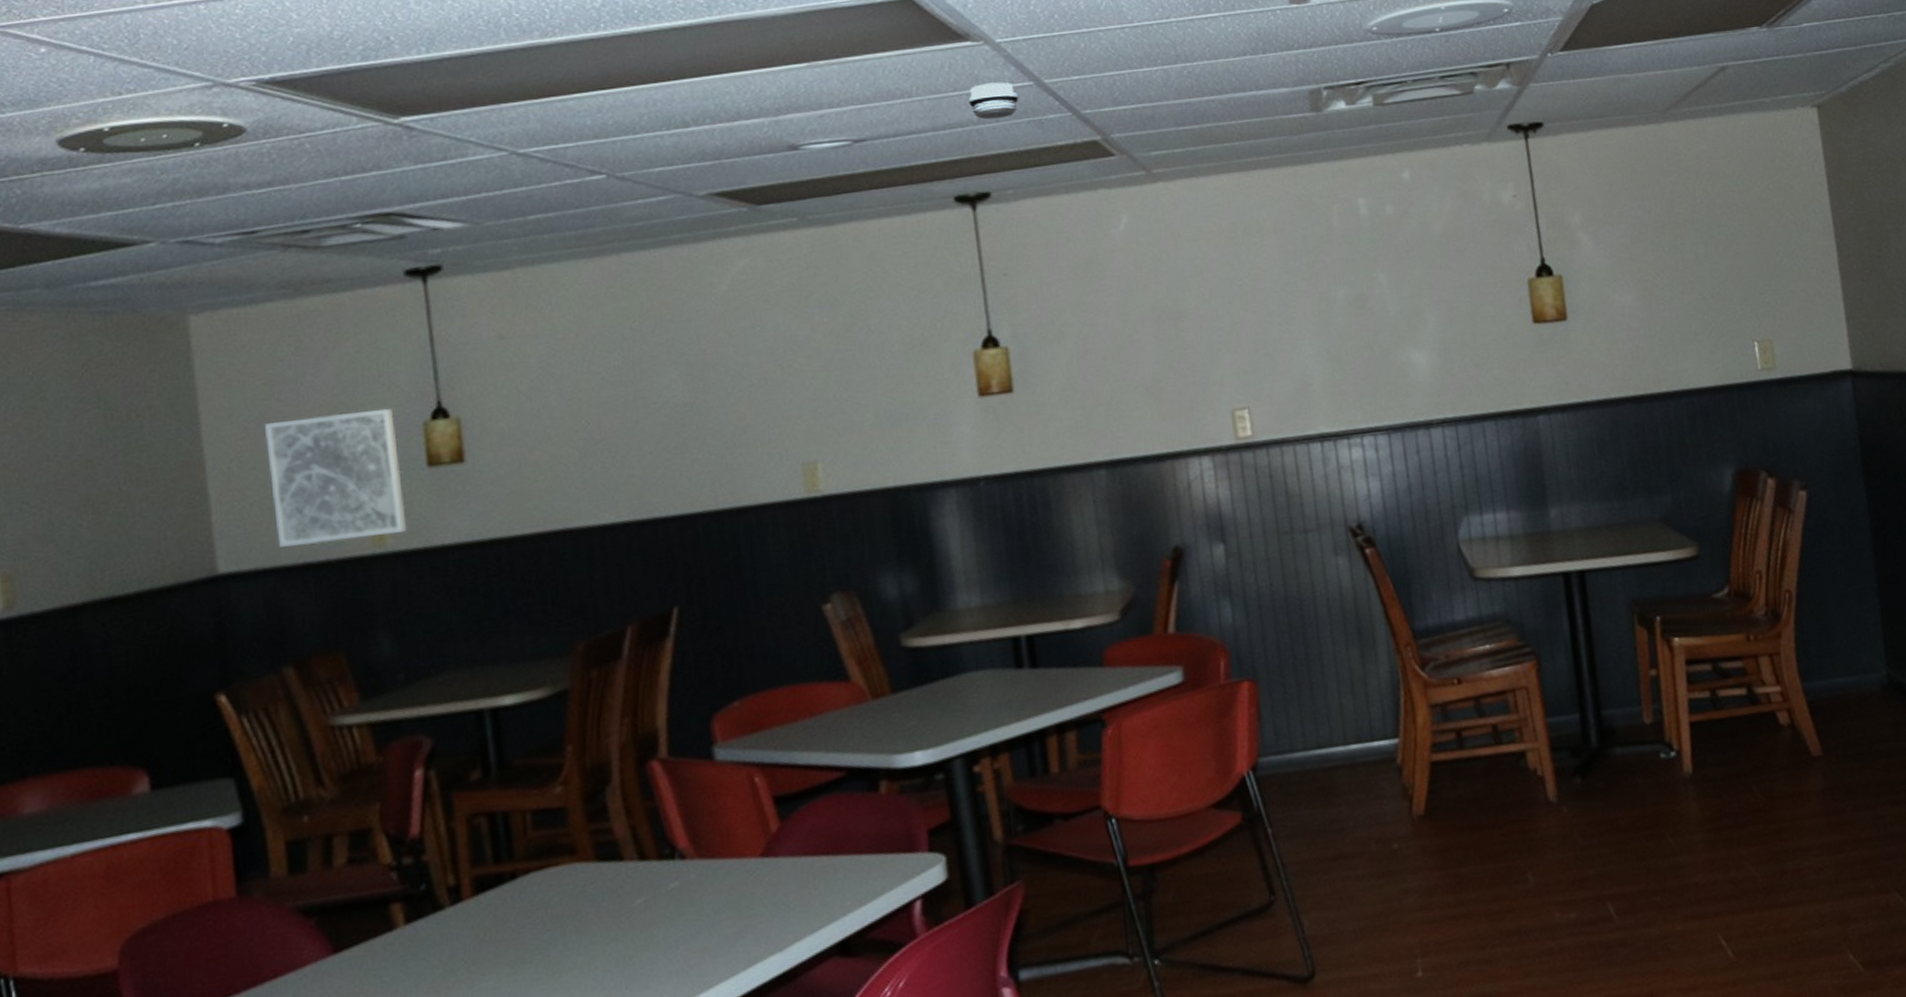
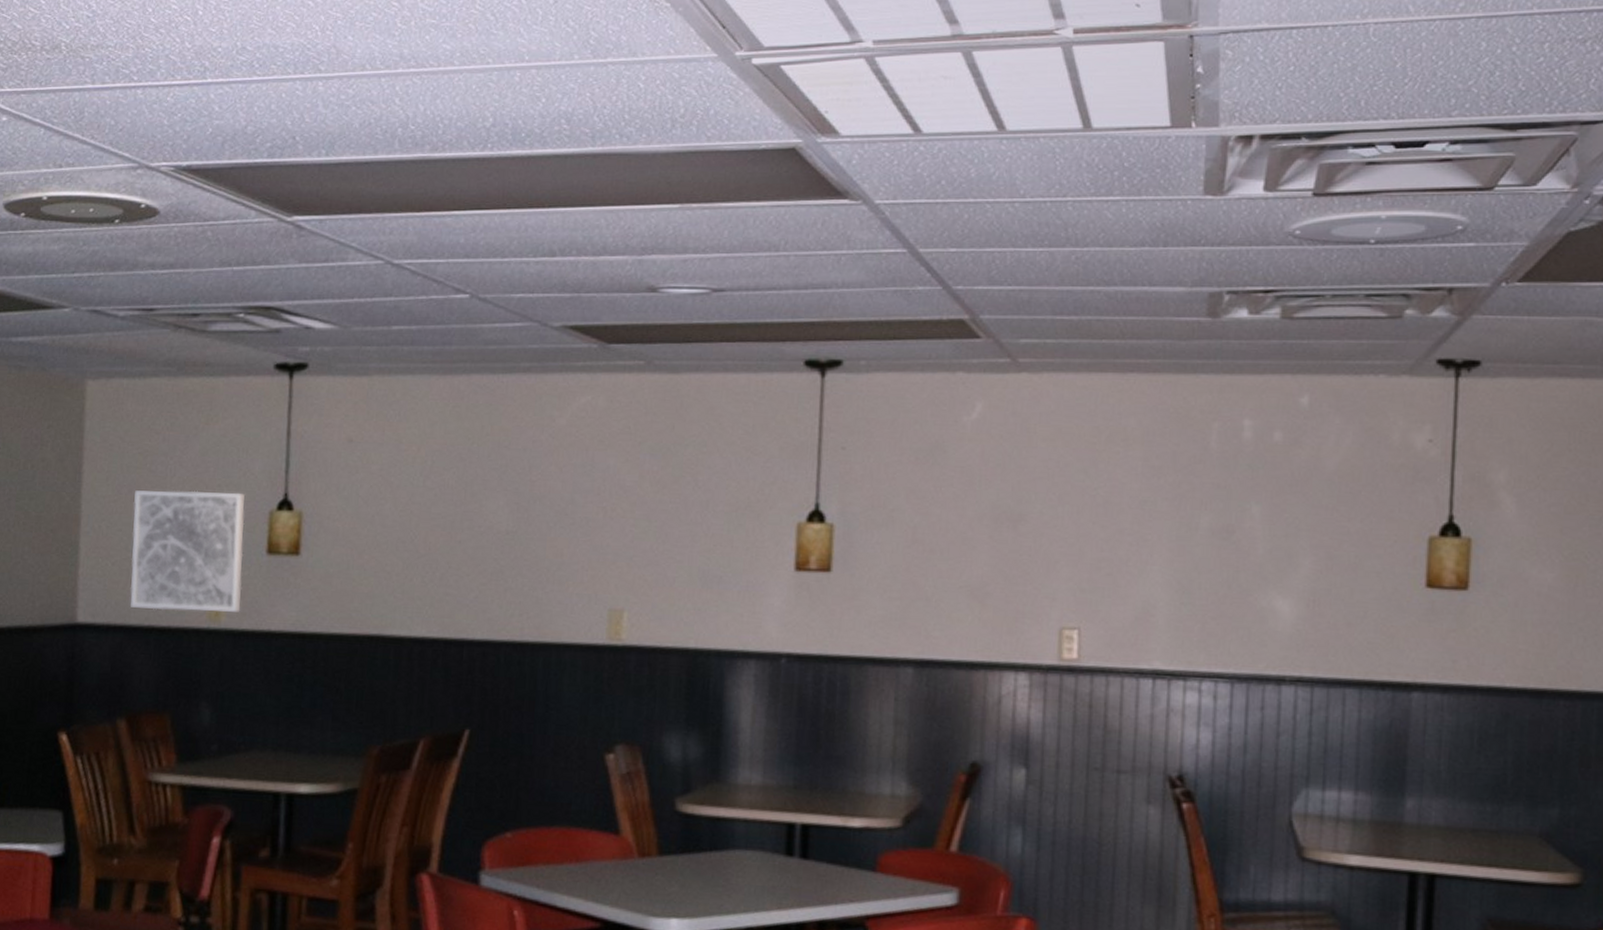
smoke detector: present [968,82,1019,120] -> none [836,245,890,284]

